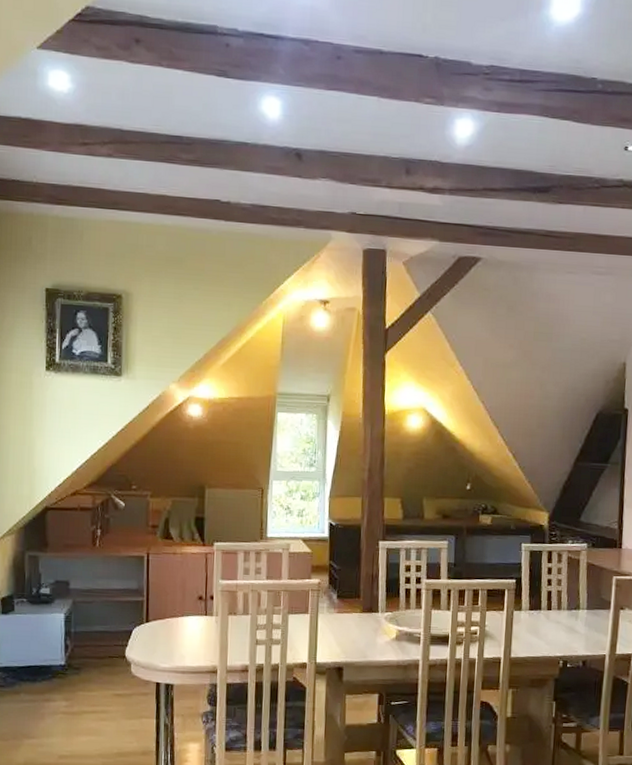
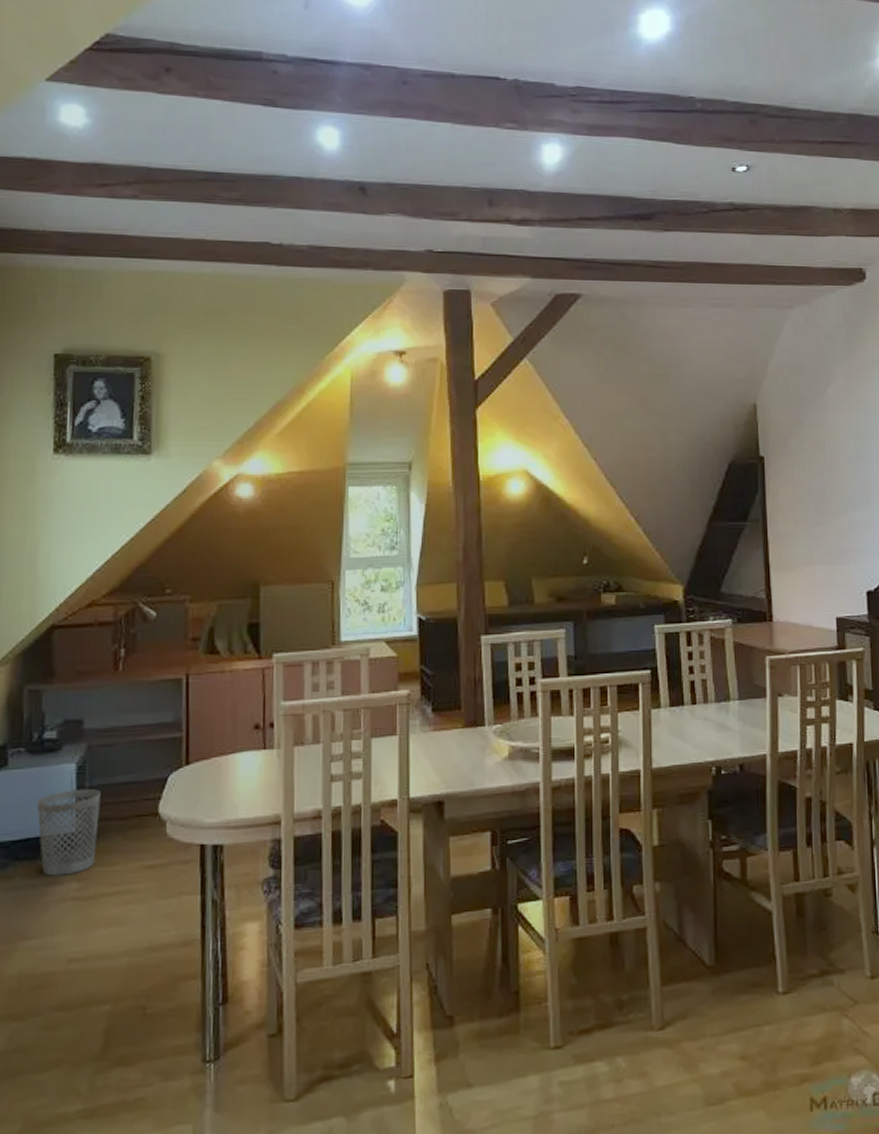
wastebasket: none [35,633,82,695] -> present [36,788,100,876]

